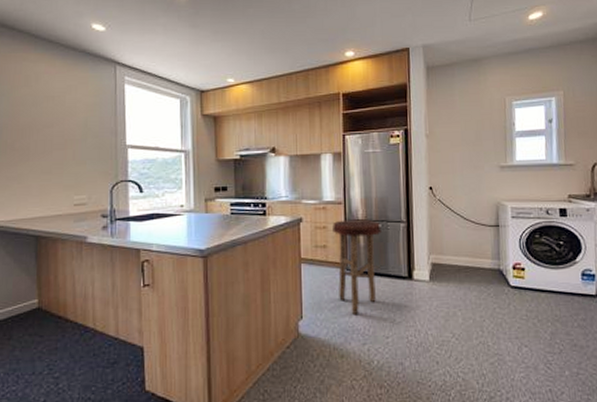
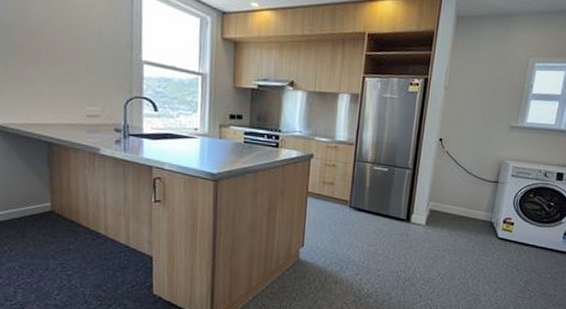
stool: present [333,219,381,314] -> none [340,160,388,248]

